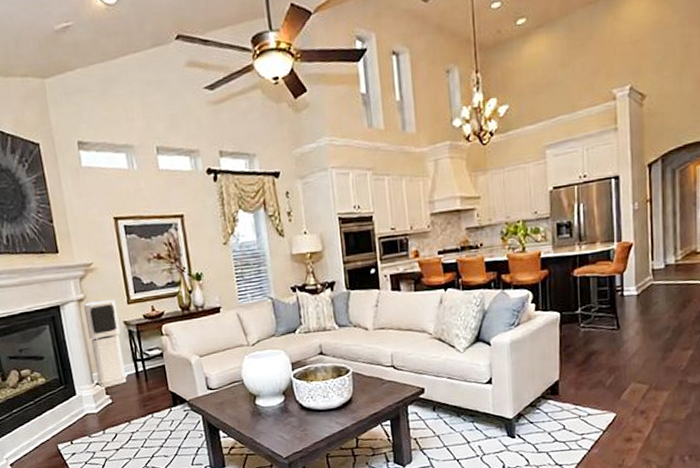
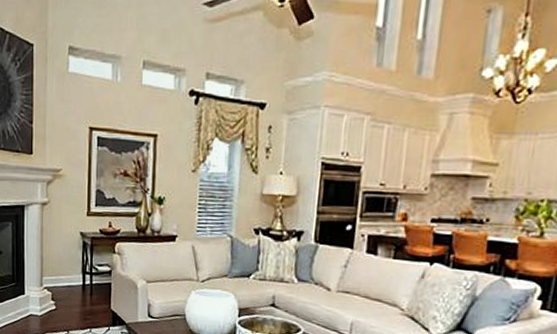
air purifier: present [83,299,128,389] -> none [44,206,76,294]

